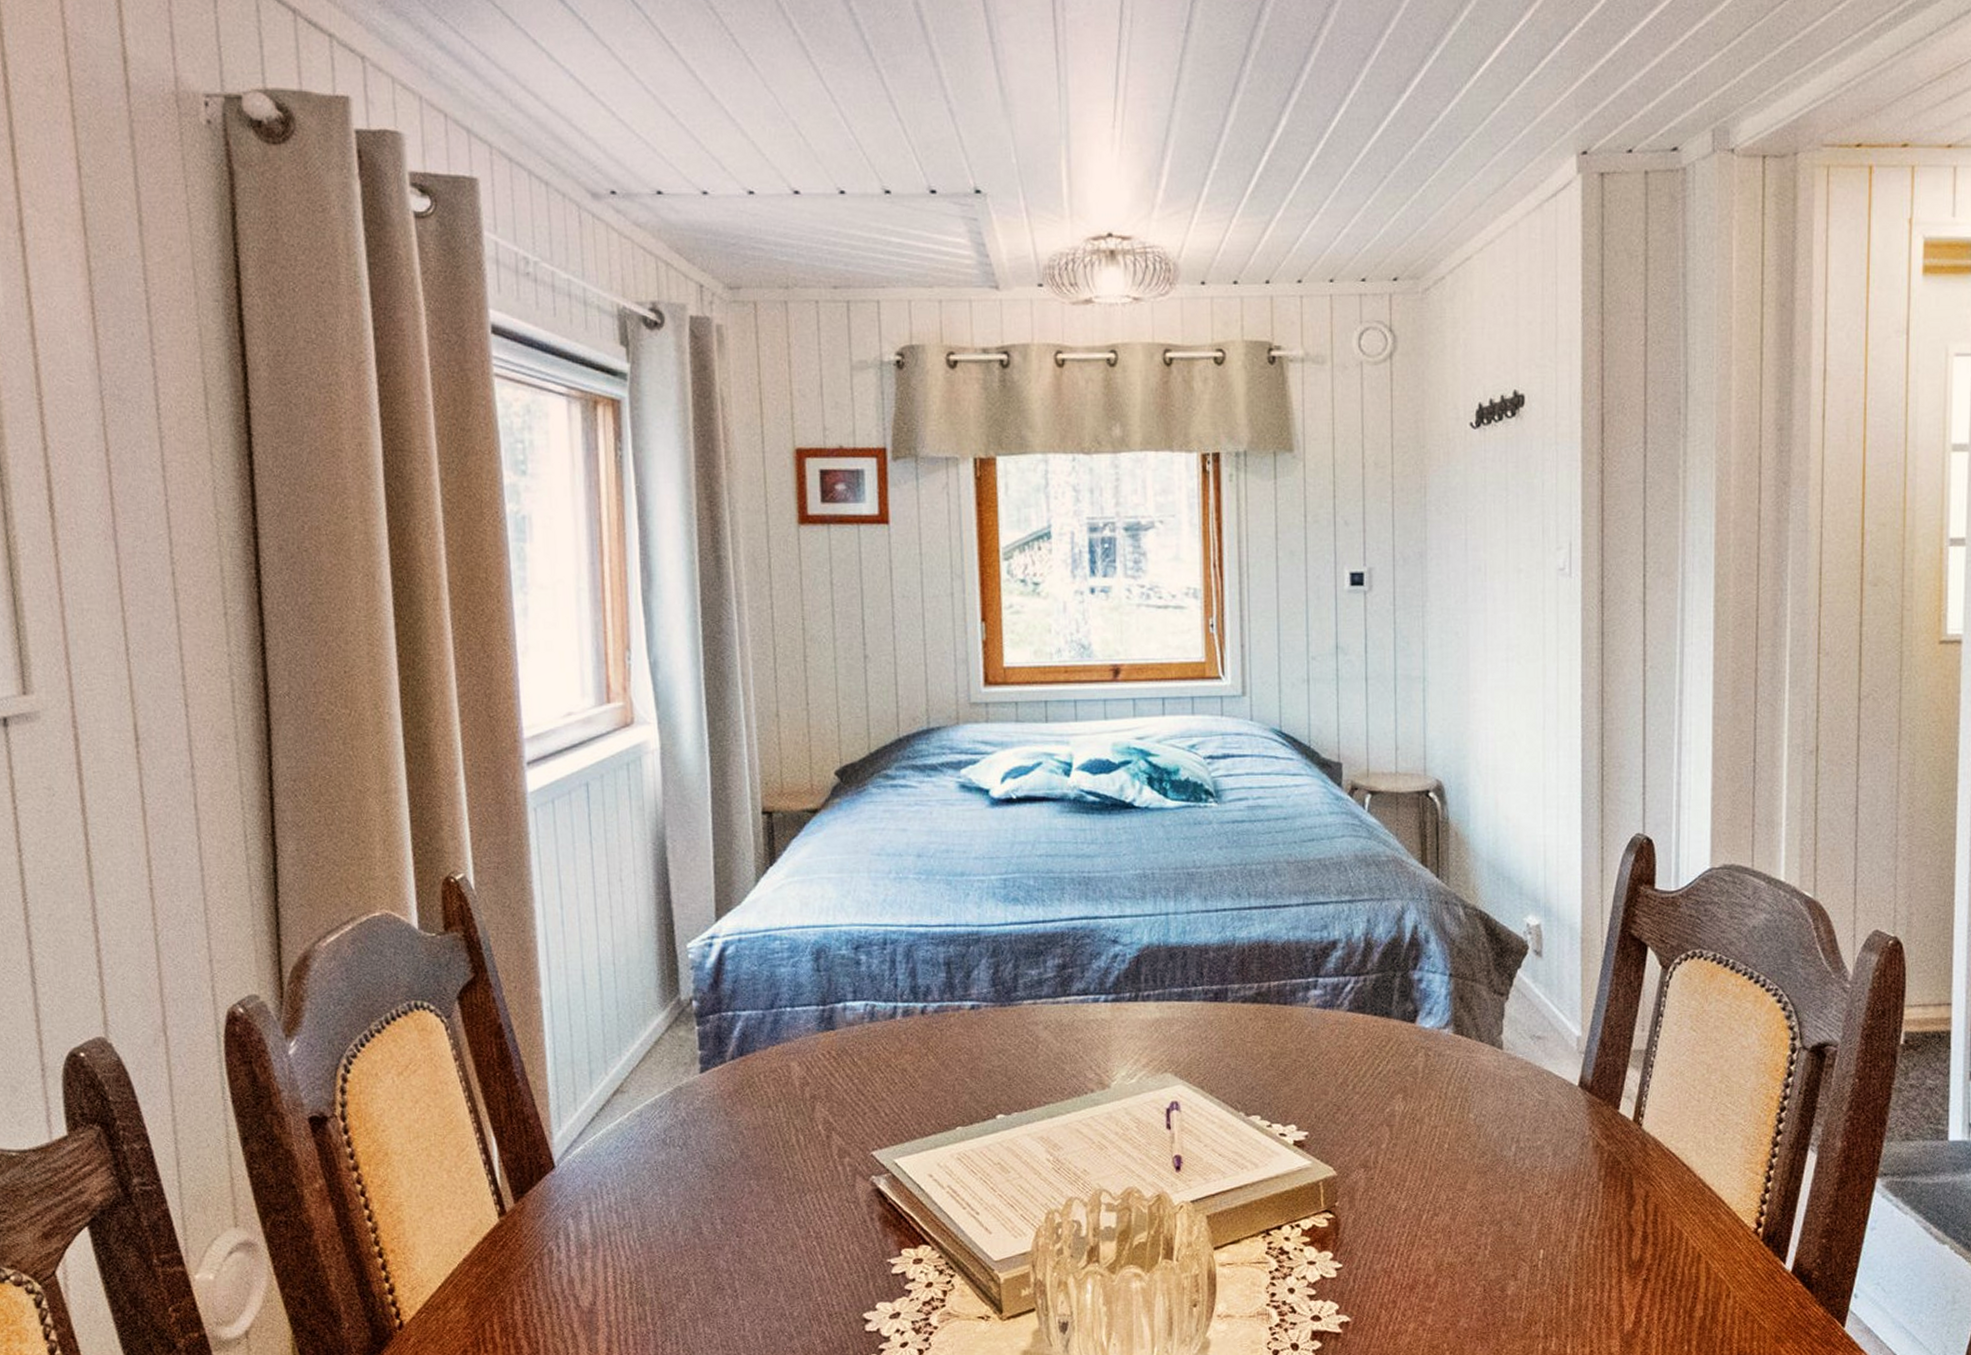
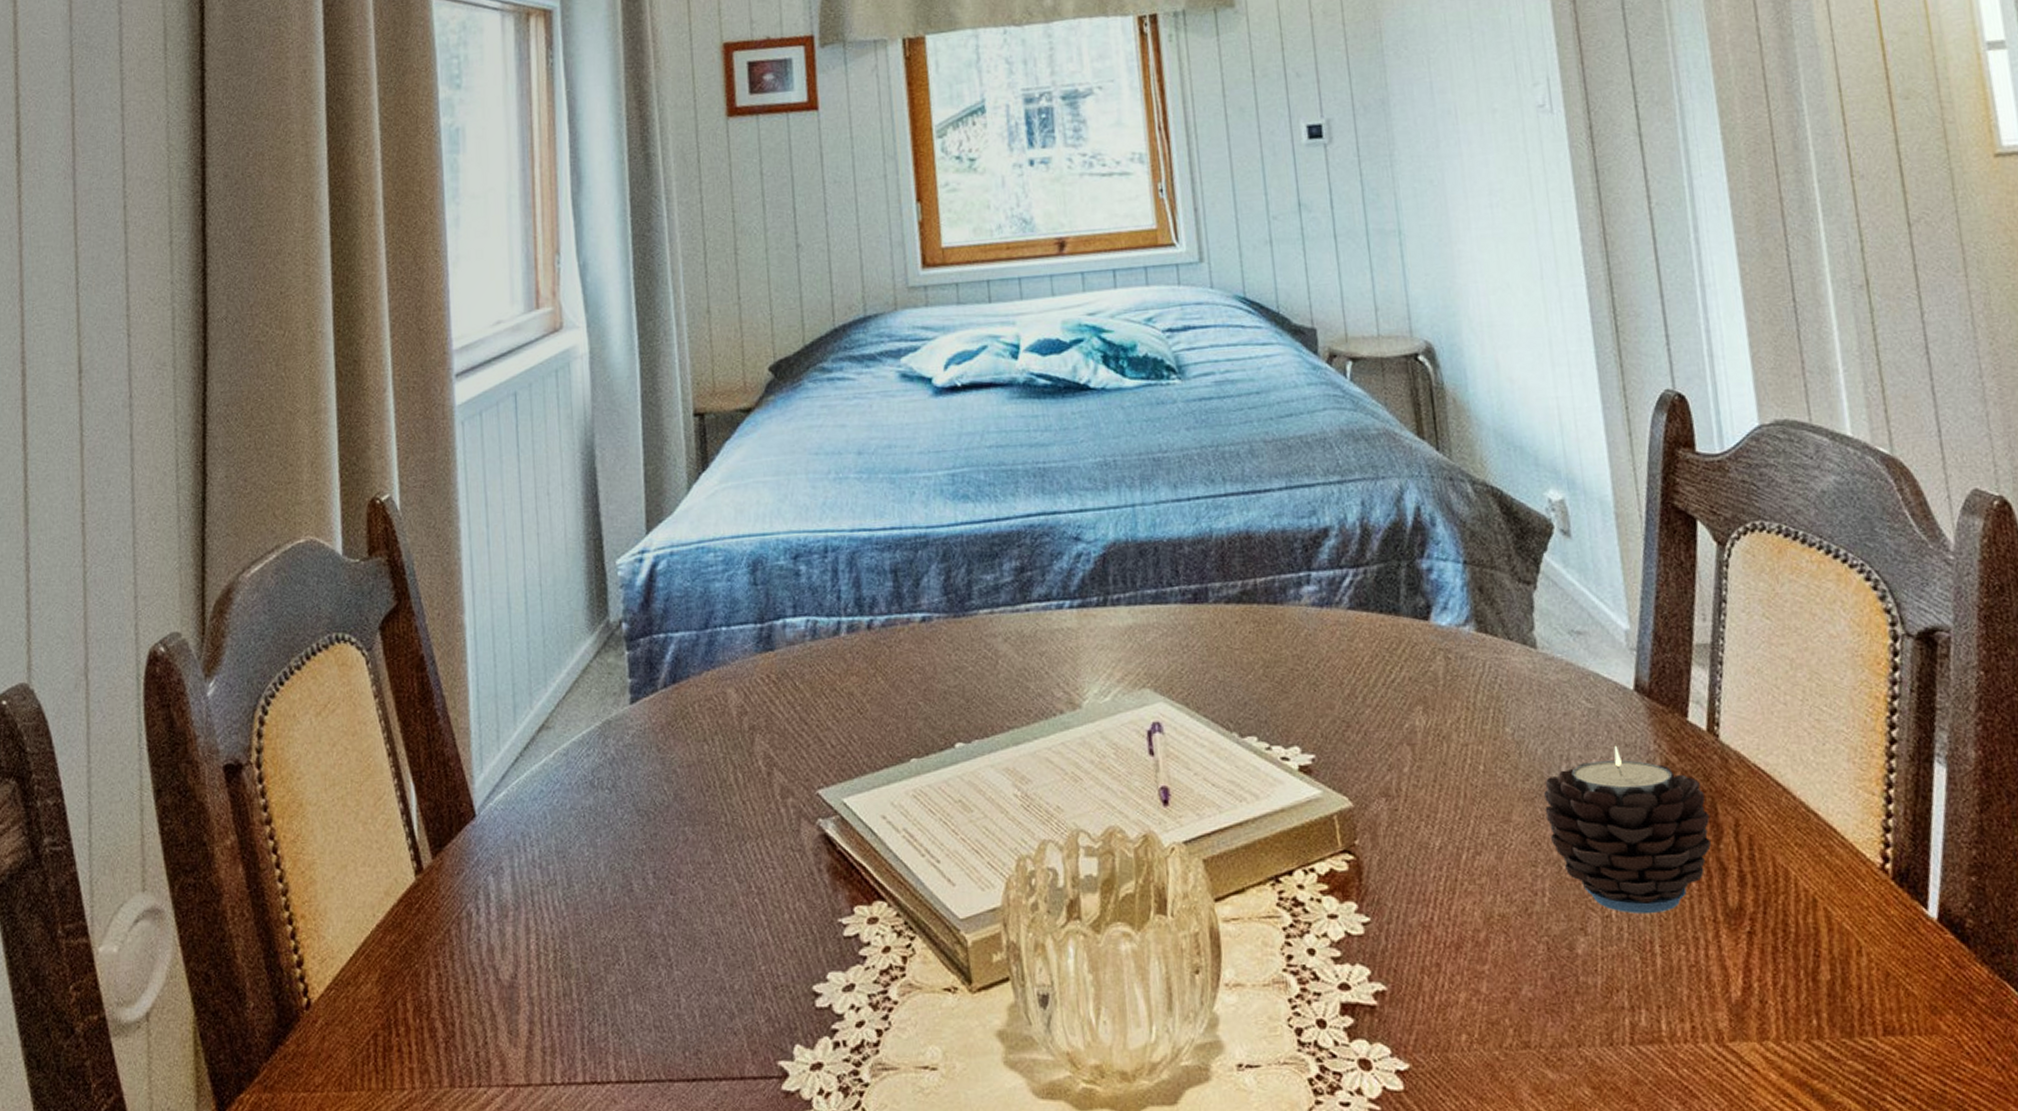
candle: none [1494,1130,1626,1265] -> present [1544,745,1711,914]

